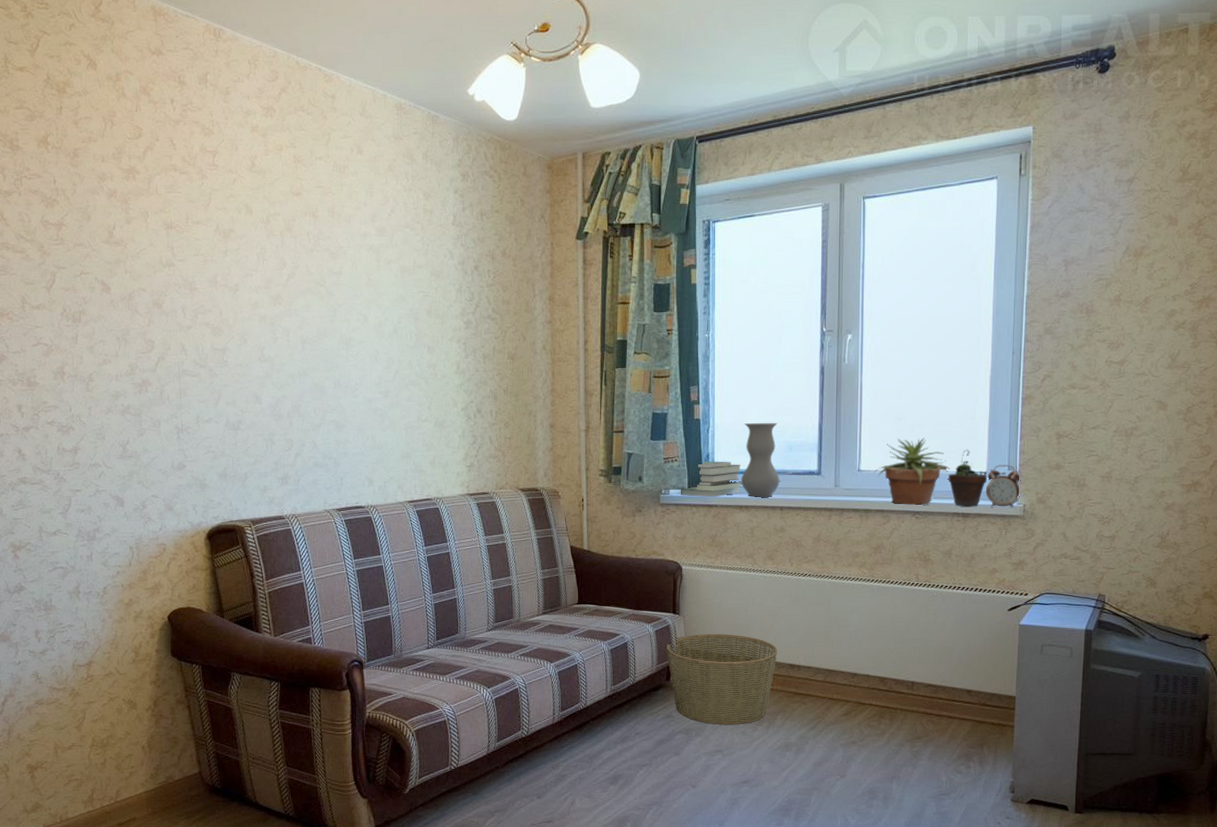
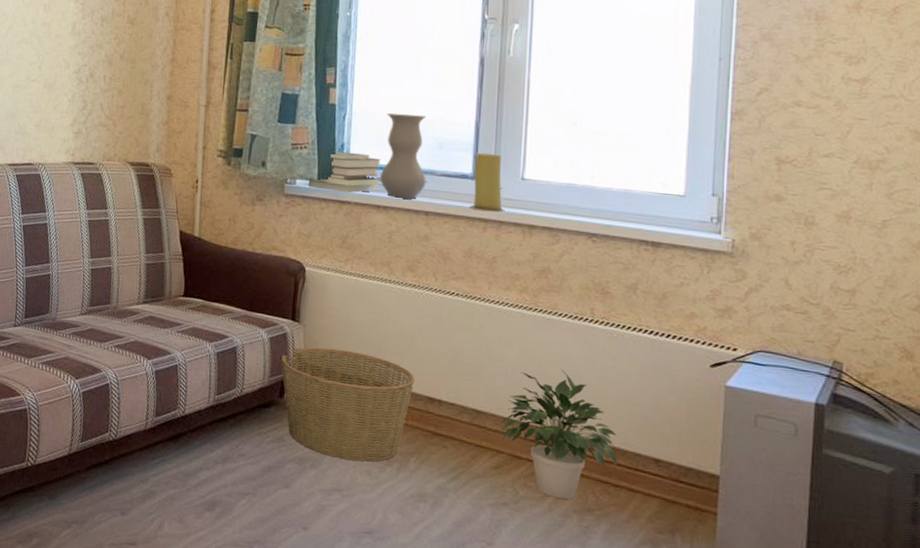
candle: none [815,451,846,502] -> present [468,152,505,213]
potted plant: none [849,627,939,733] -> present [502,369,617,500]
potted plant: present [874,437,951,506] -> none [542,147,638,228]
succulent plant: present [948,449,988,507] -> none [635,166,685,236]
alarm clock: present [986,465,1021,509] -> none [683,188,730,243]

